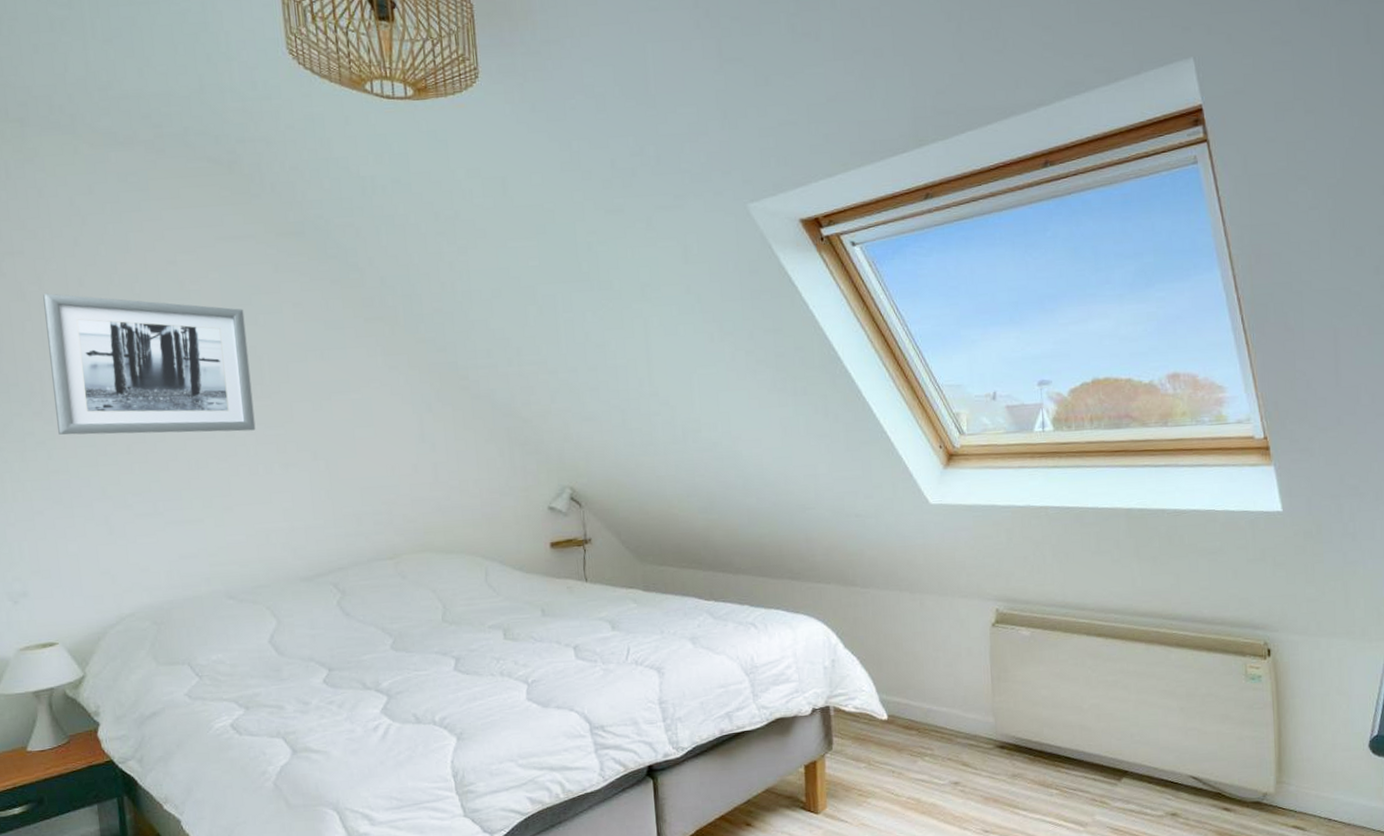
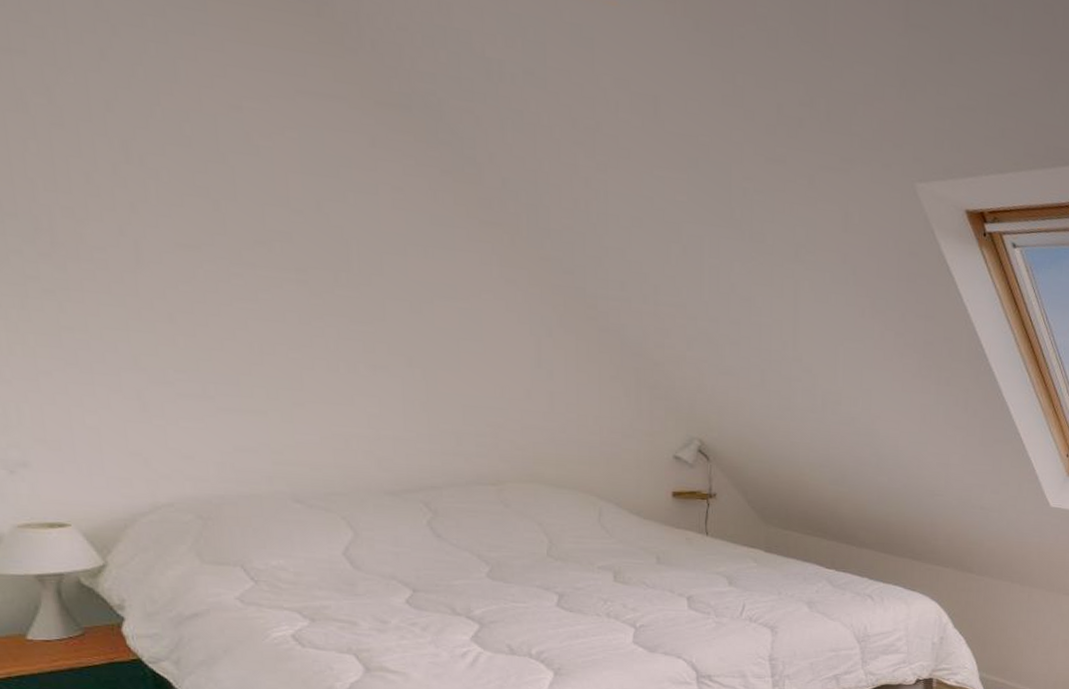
wall art: present [43,293,256,435] -> none [54,110,338,322]

